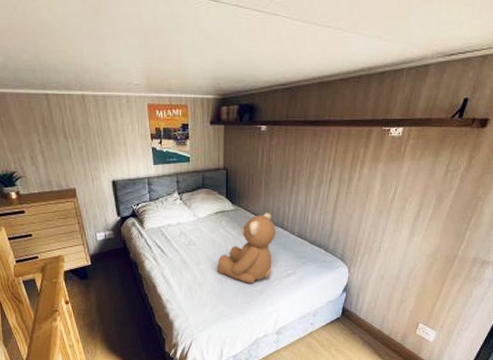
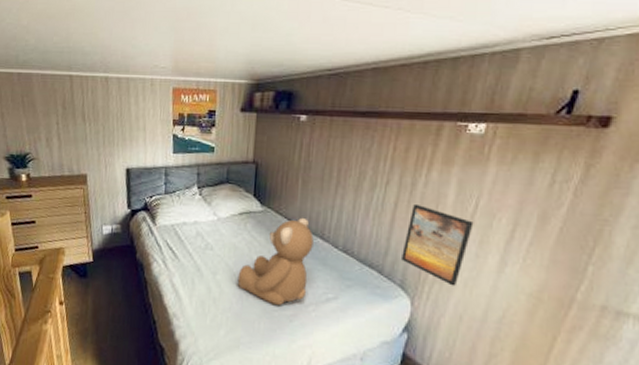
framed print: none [342,194,393,255] -> present [402,203,474,286]

